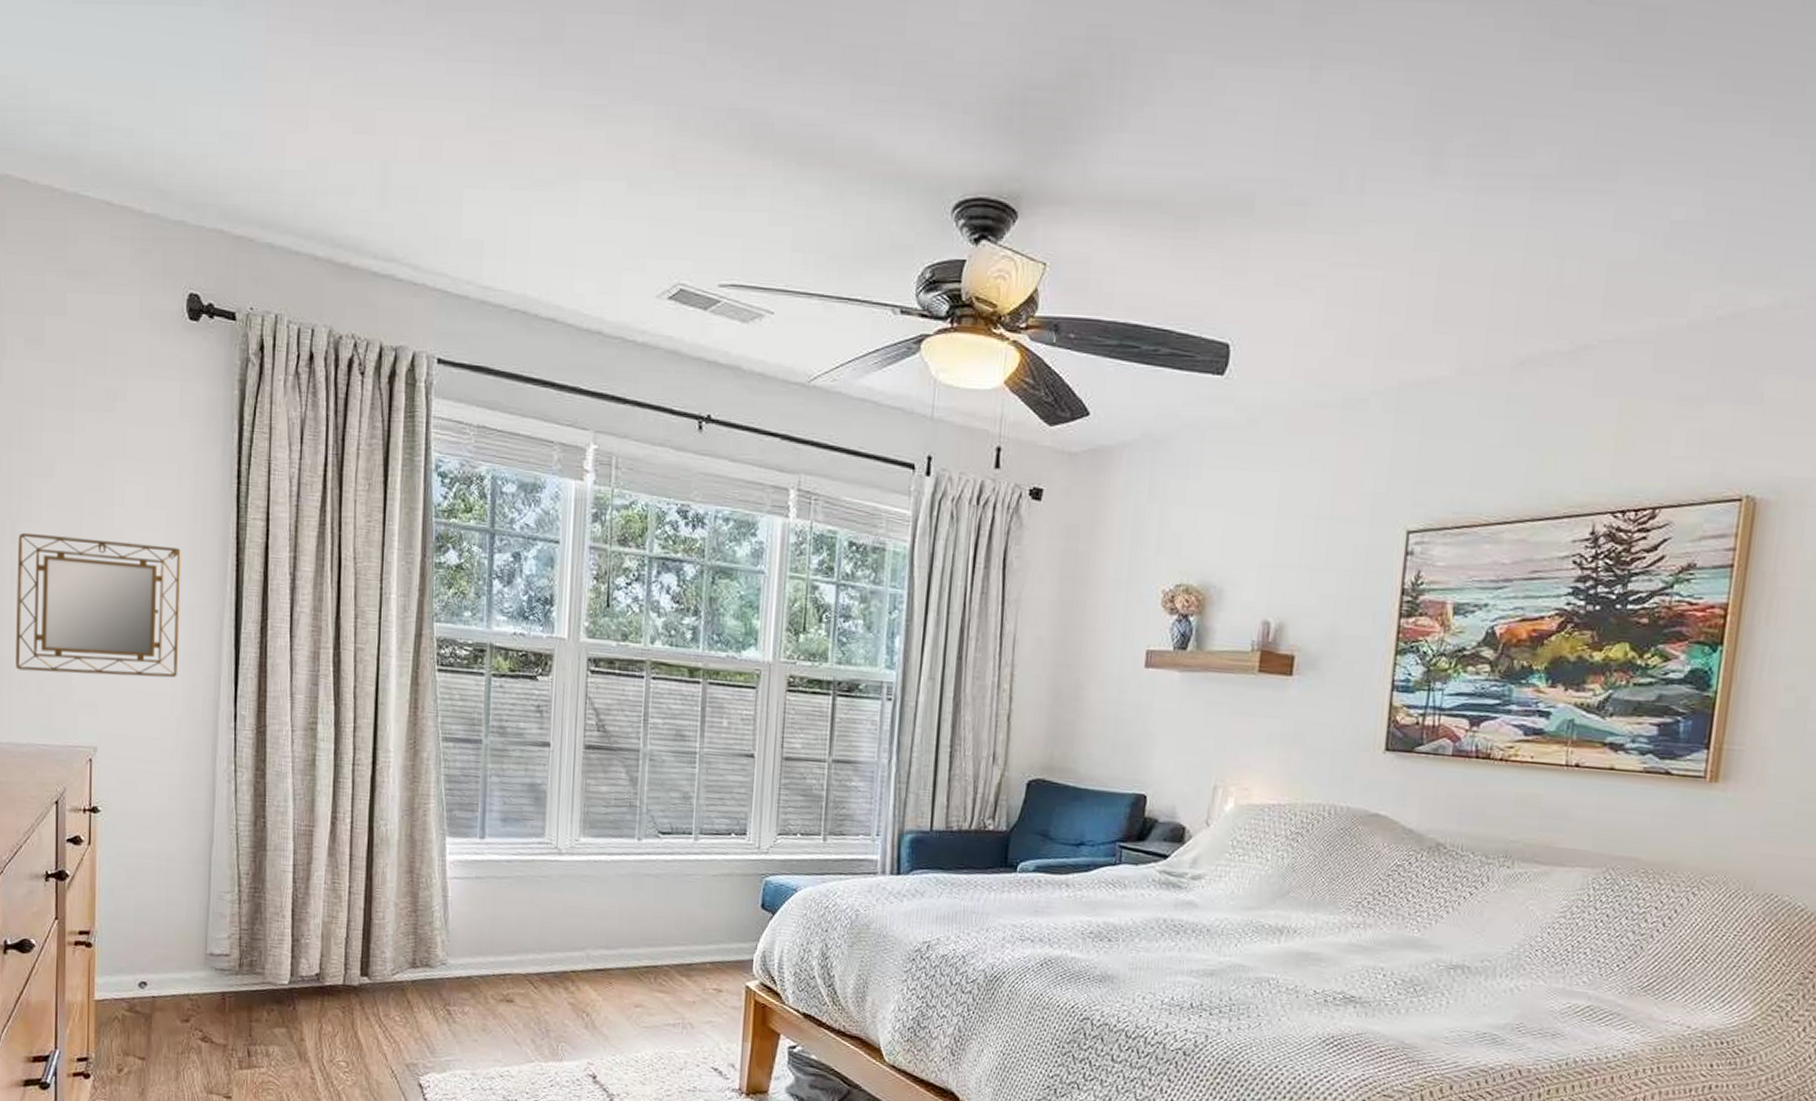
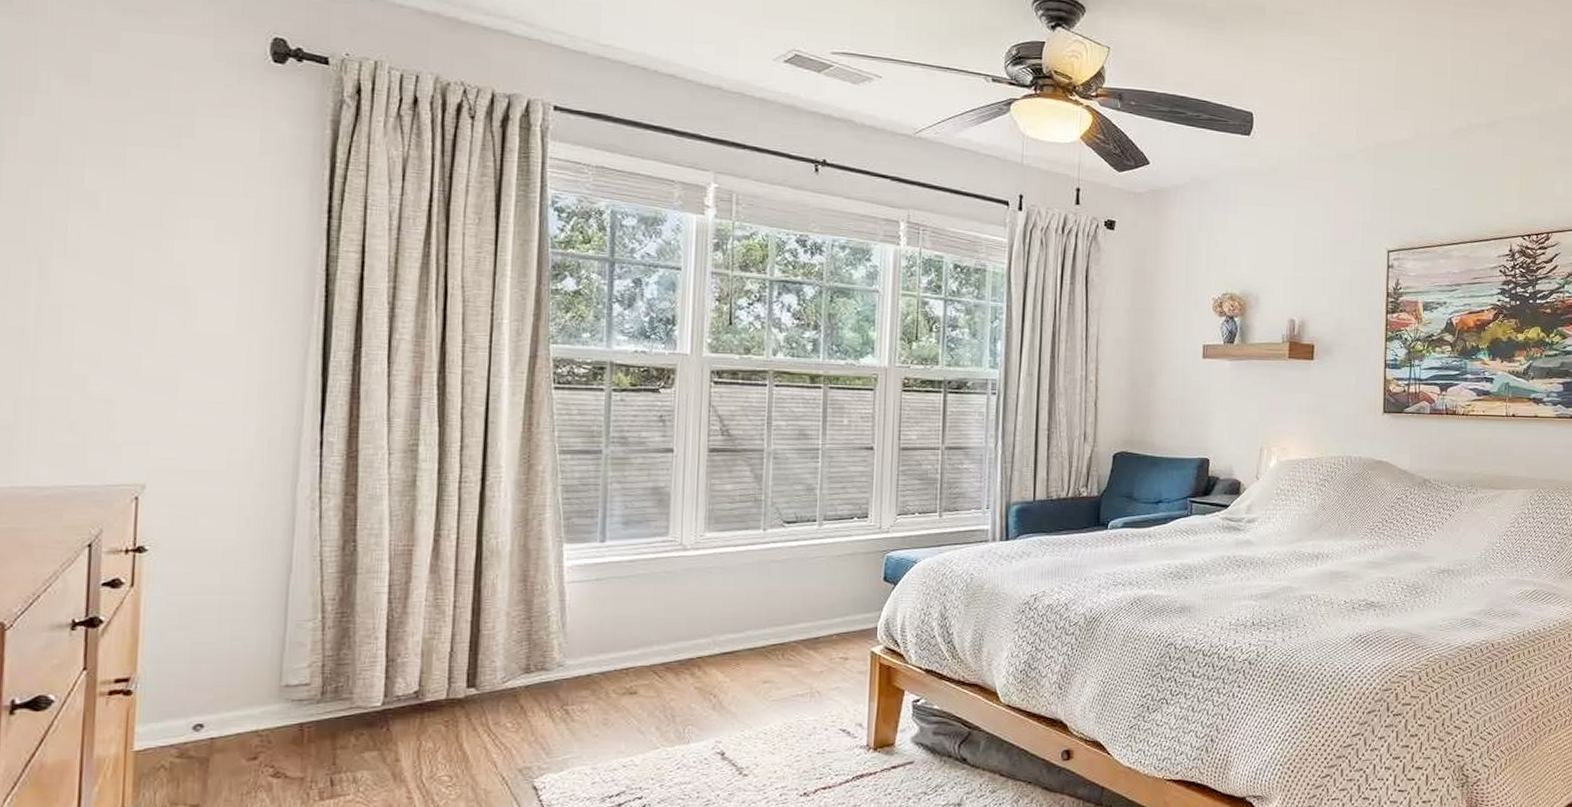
home mirror: present [15,532,182,678] -> none [39,268,259,411]

